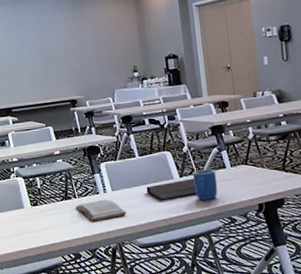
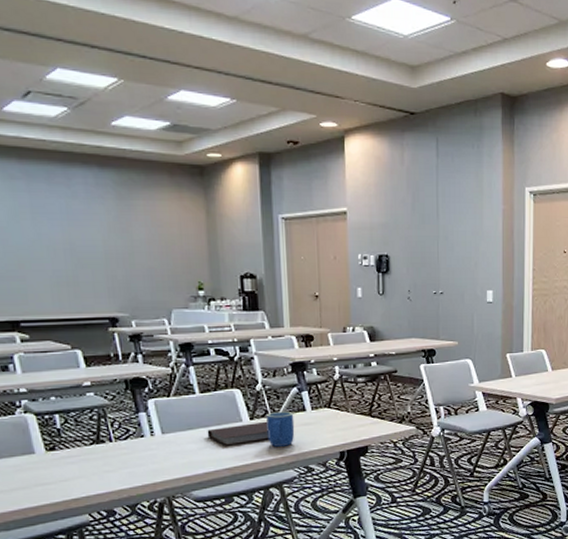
book: present [76,199,127,222] -> none [111,444,180,471]

